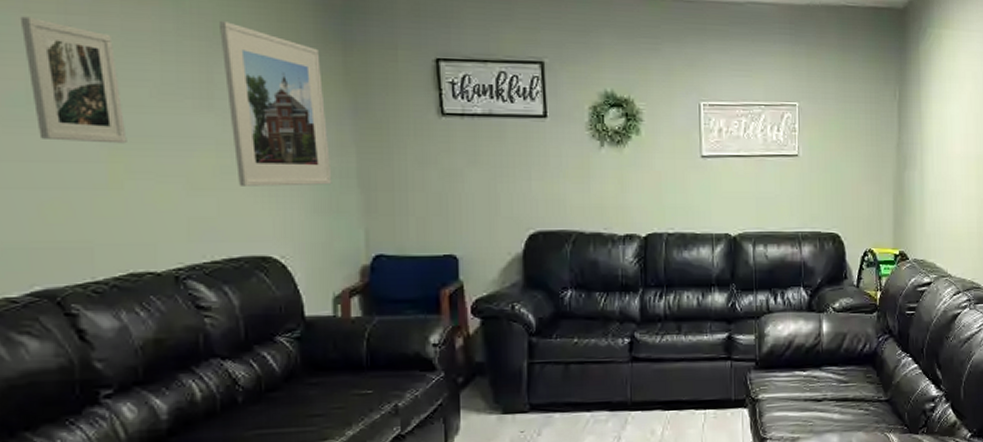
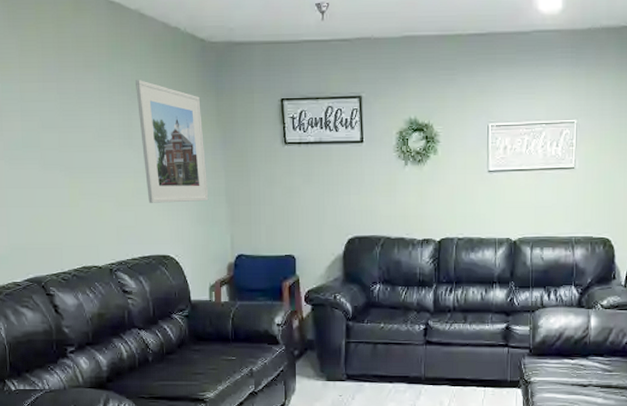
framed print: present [19,16,127,144] -> none [17,85,80,174]

